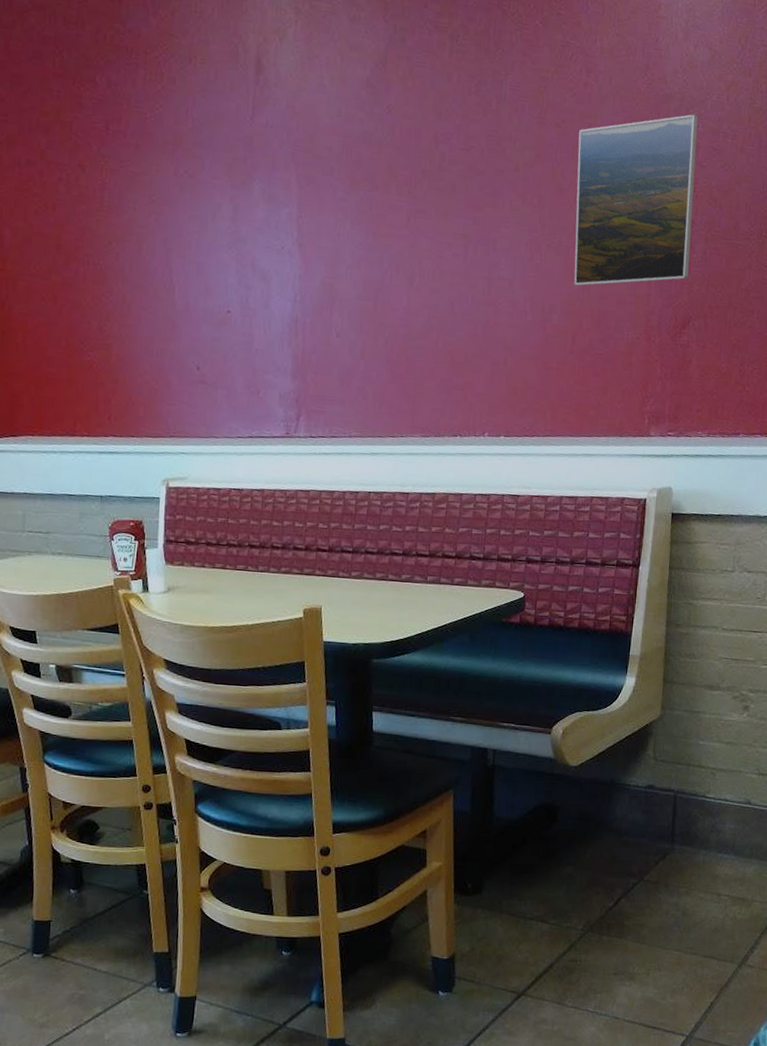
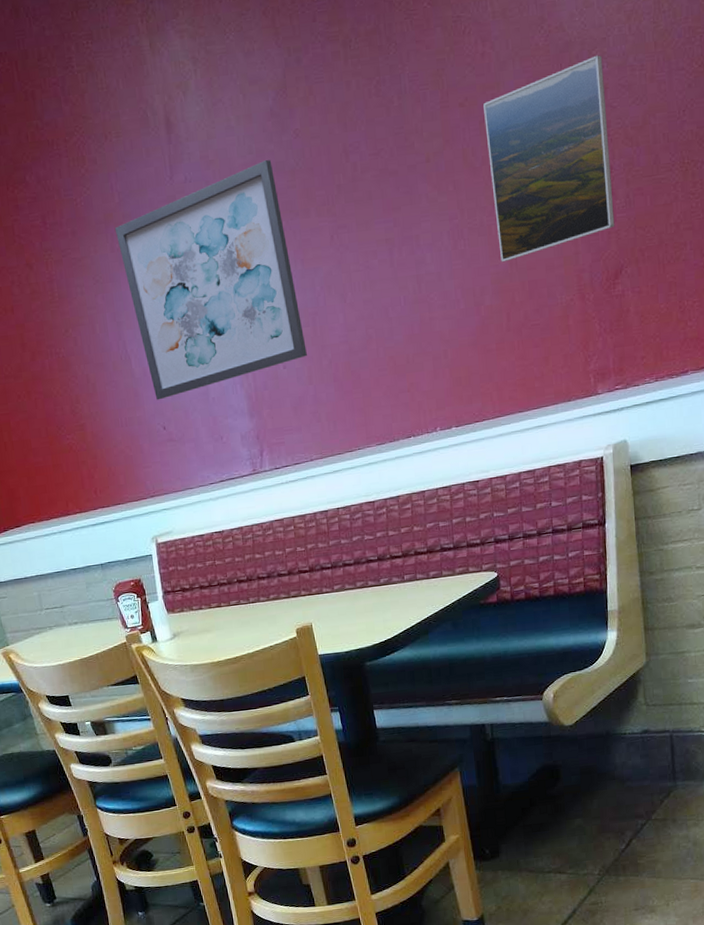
wall art: none [182,126,364,339] -> present [114,160,307,400]

